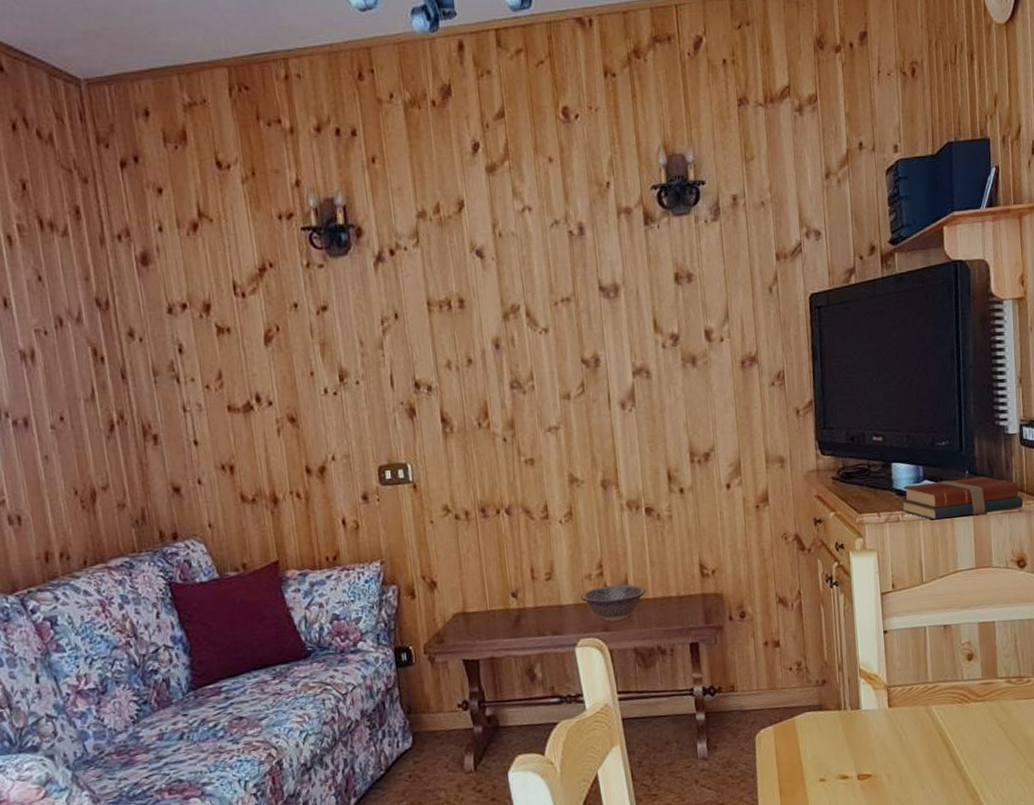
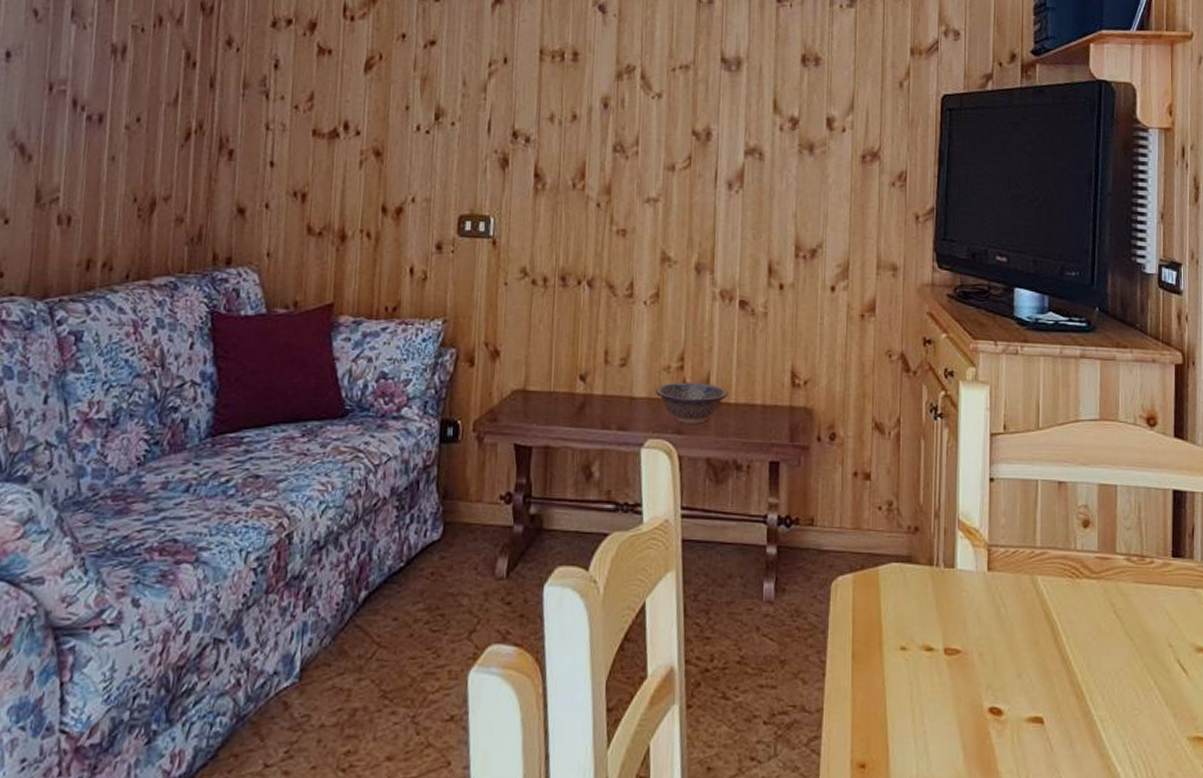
books: present [901,476,1023,520] -> none [1021,315,1157,359]

